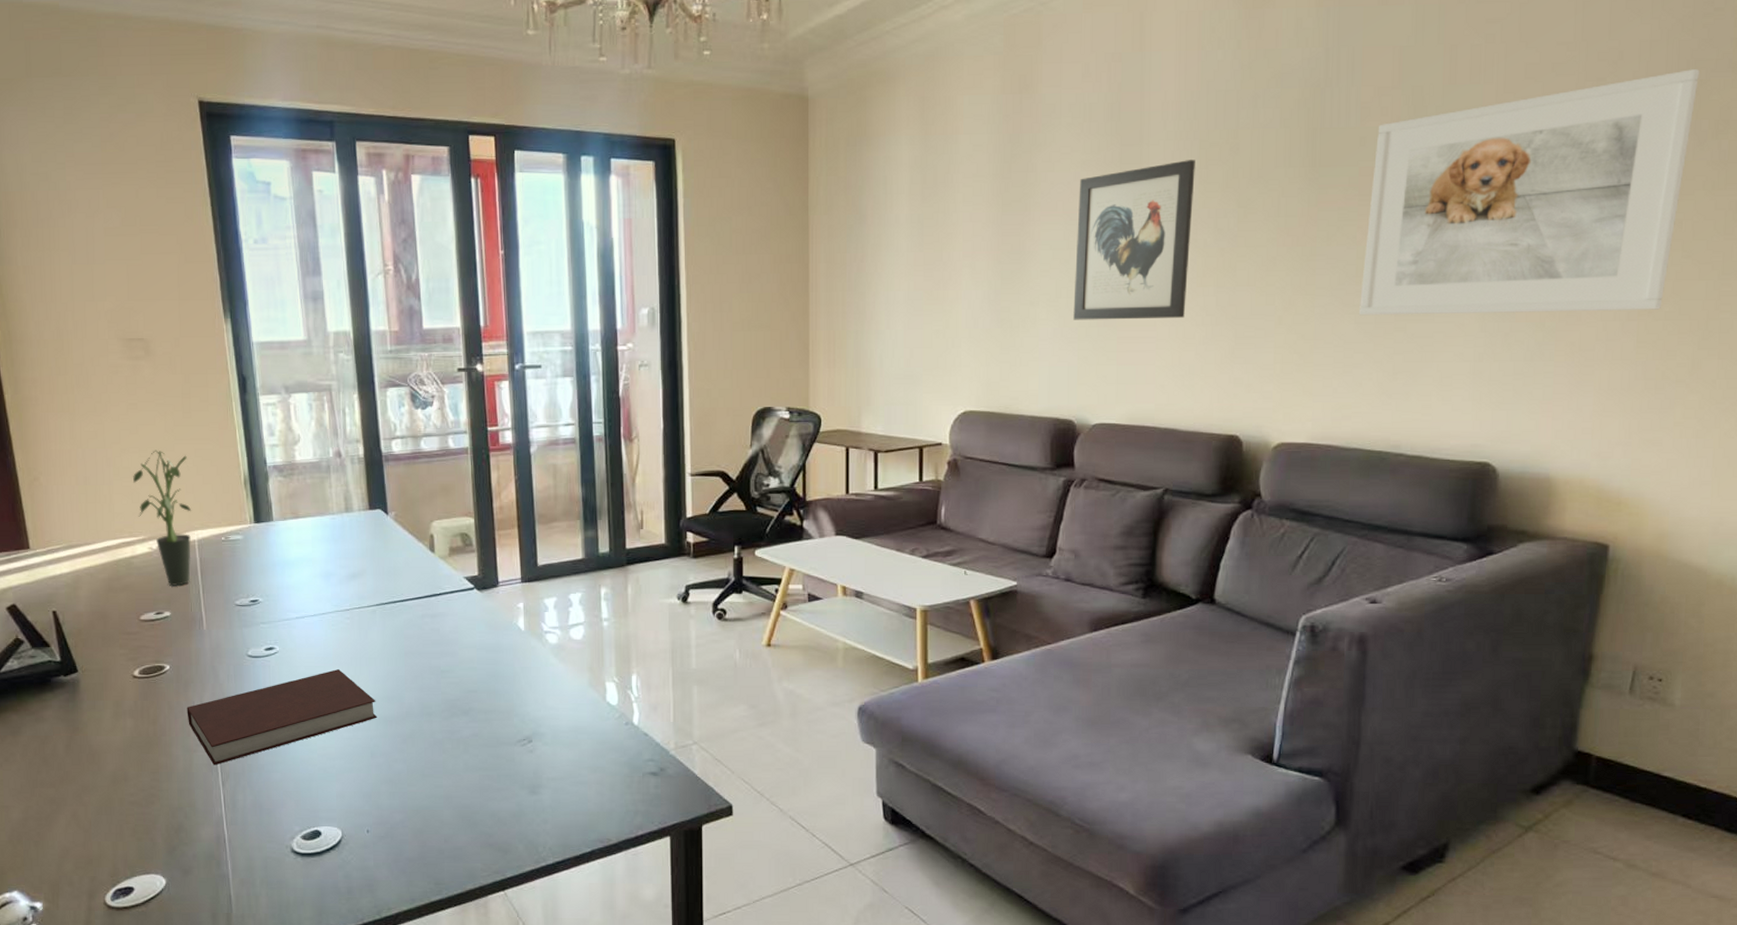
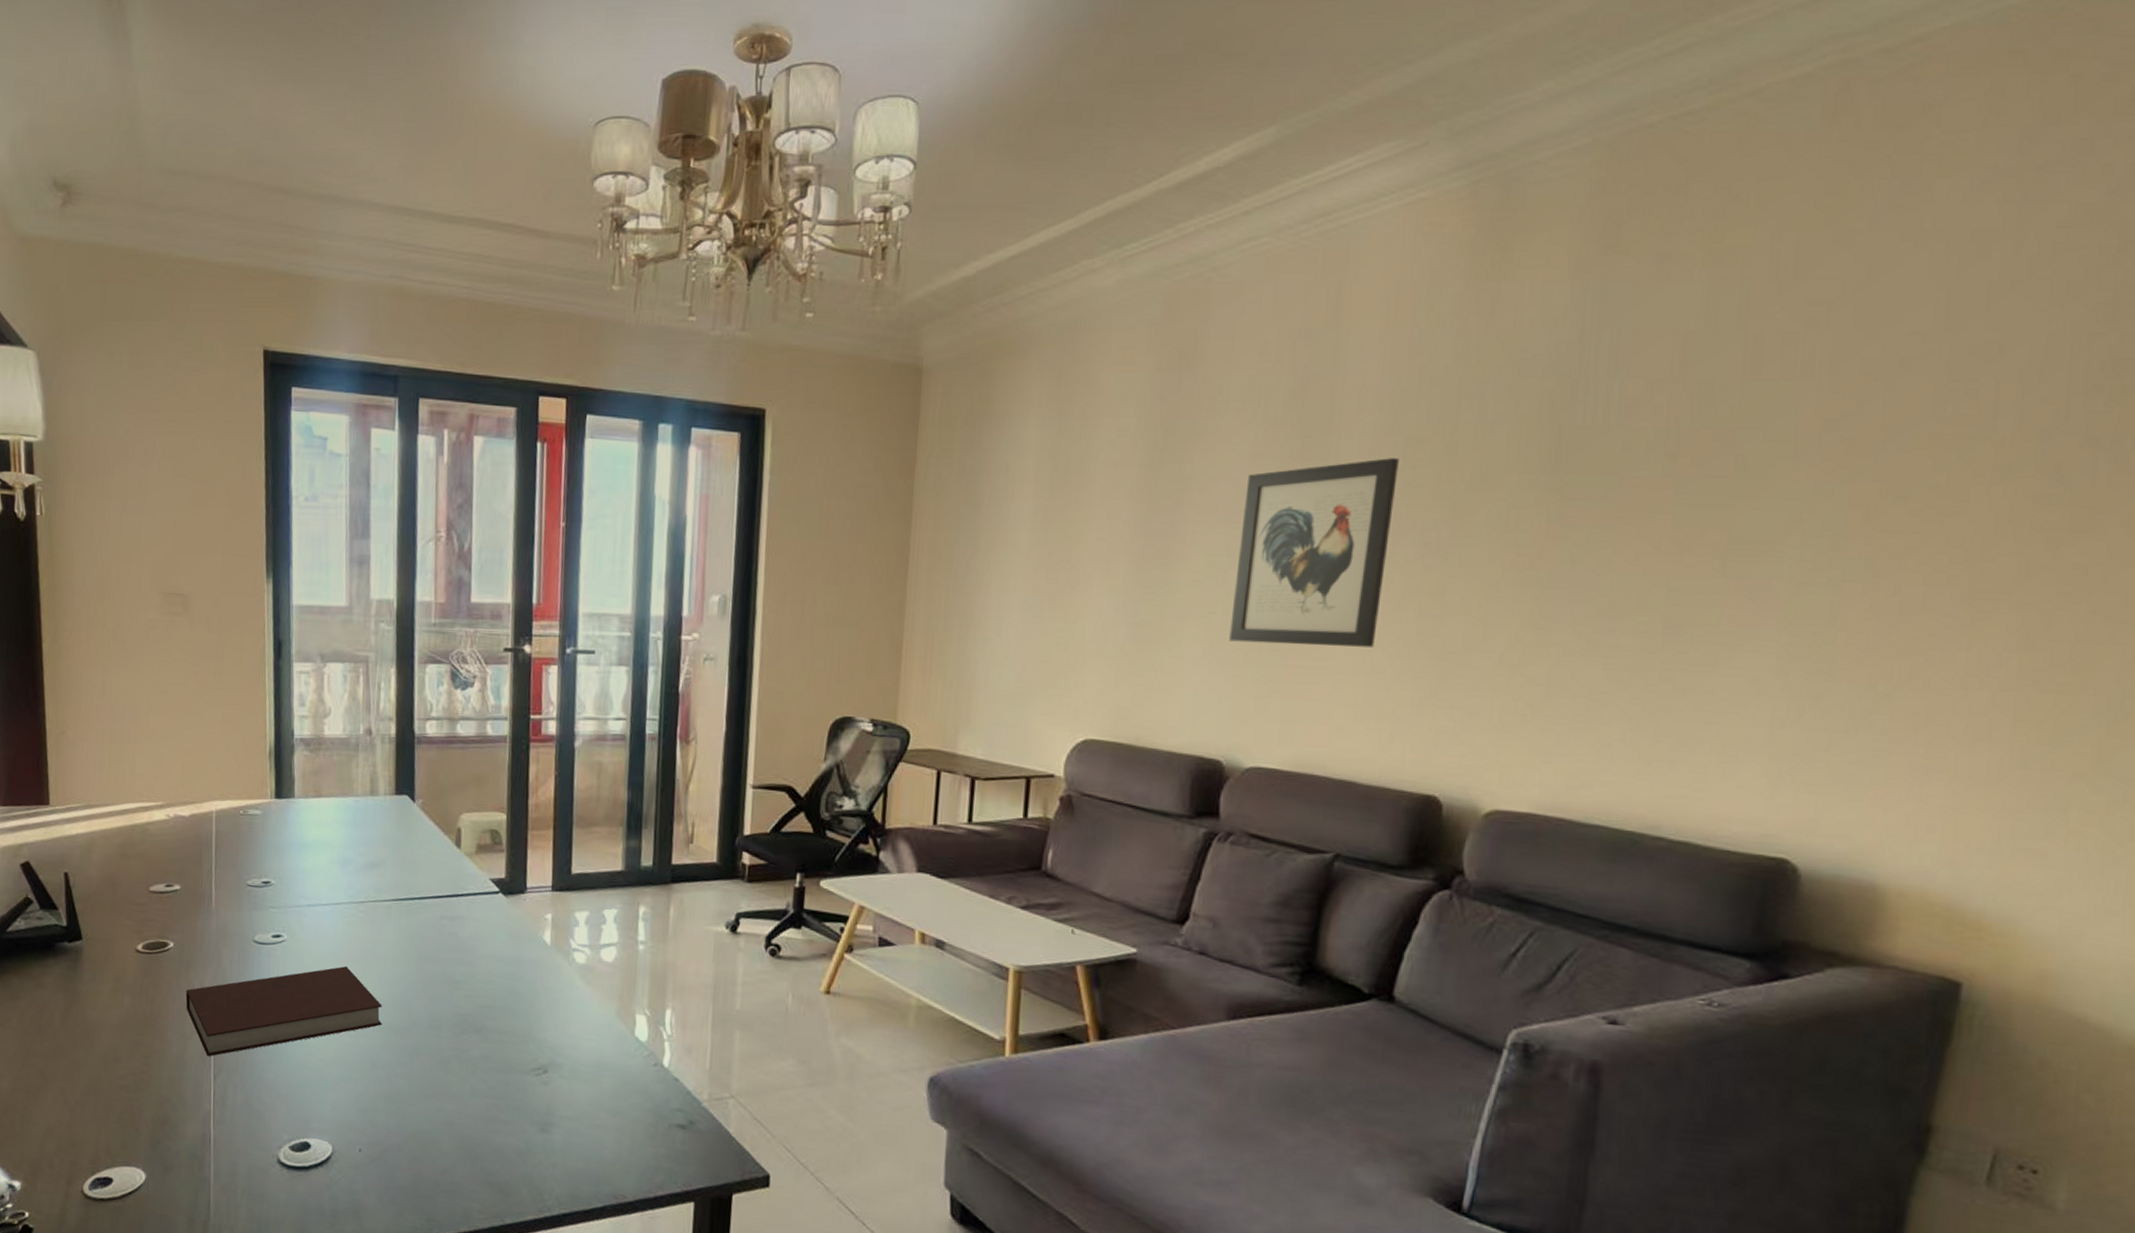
potted plant: present [133,450,192,587] -> none [158,711,214,859]
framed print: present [1358,68,1699,316] -> none [1609,370,2120,680]

